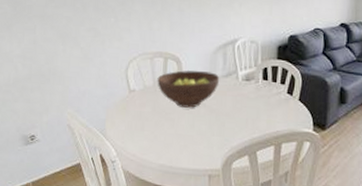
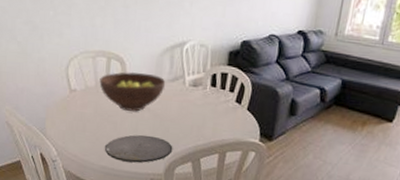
plate: none [163,130,229,160] -> present [105,134,173,163]

